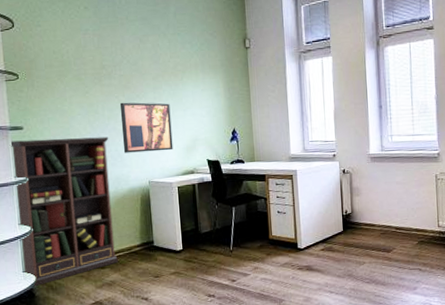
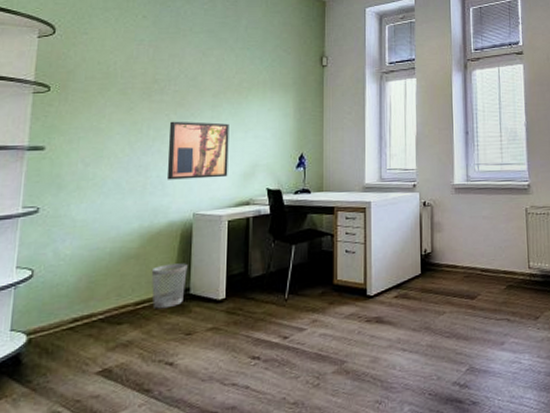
bookcase: present [9,136,118,287] -> none [13,160,151,351]
wastebasket: none [121,221,150,257] -> present [151,263,188,309]

